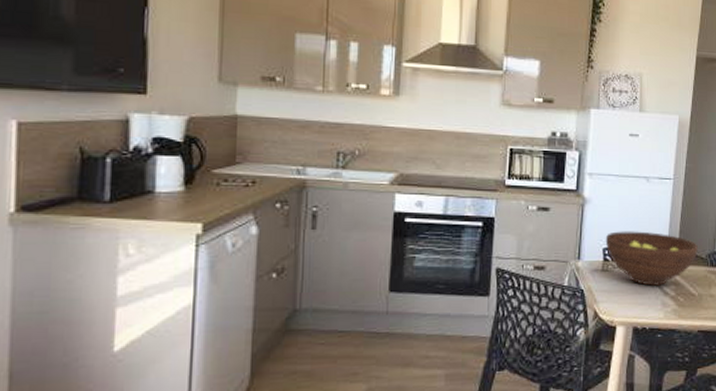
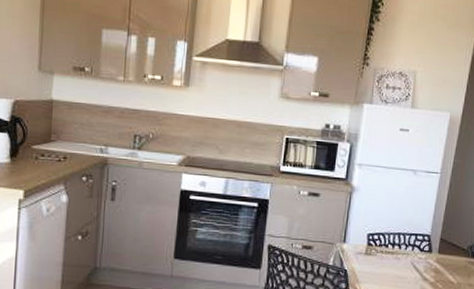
fruit bowl: present [605,231,698,286] -> none [370,219,460,272]

